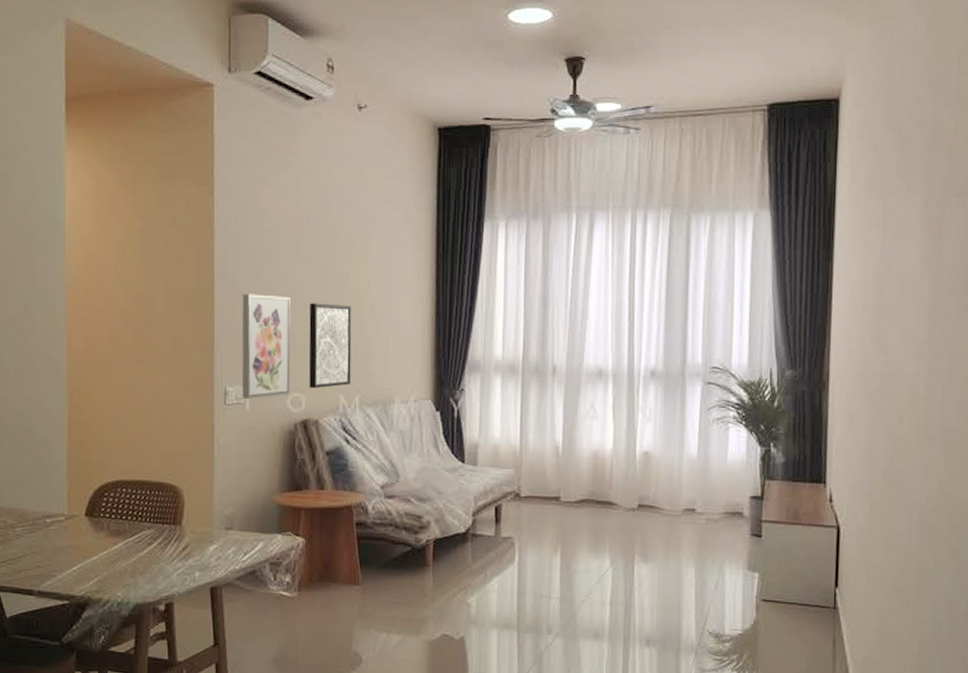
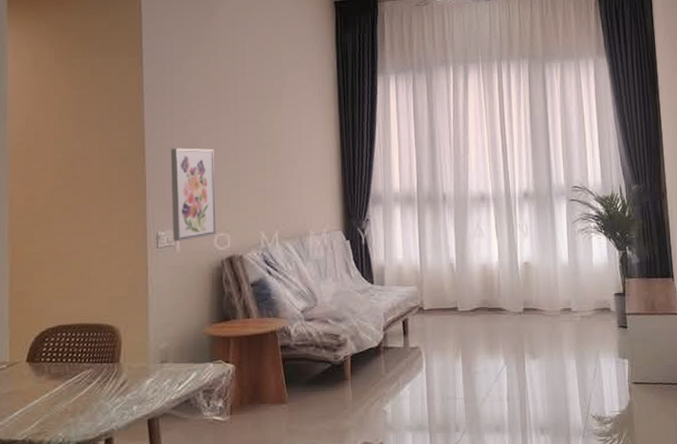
wall art: present [309,303,352,389] -> none [231,152,270,228]

